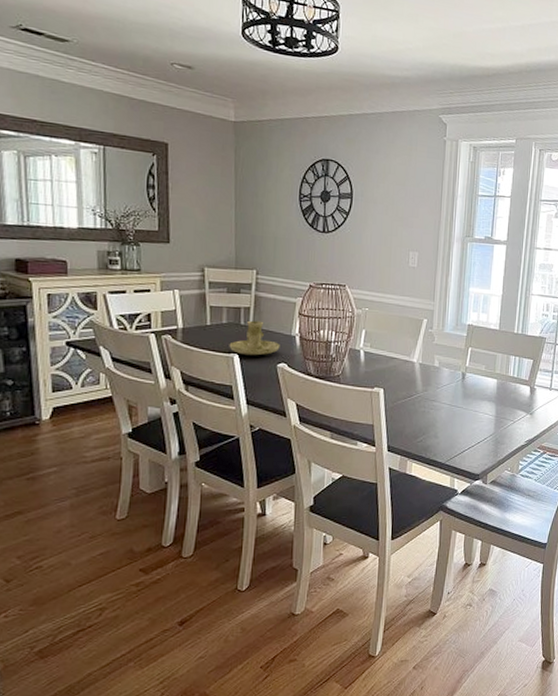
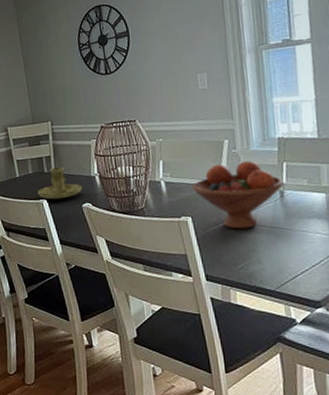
fruit bowl: none [389,341,467,405] -> present [192,161,284,230]

